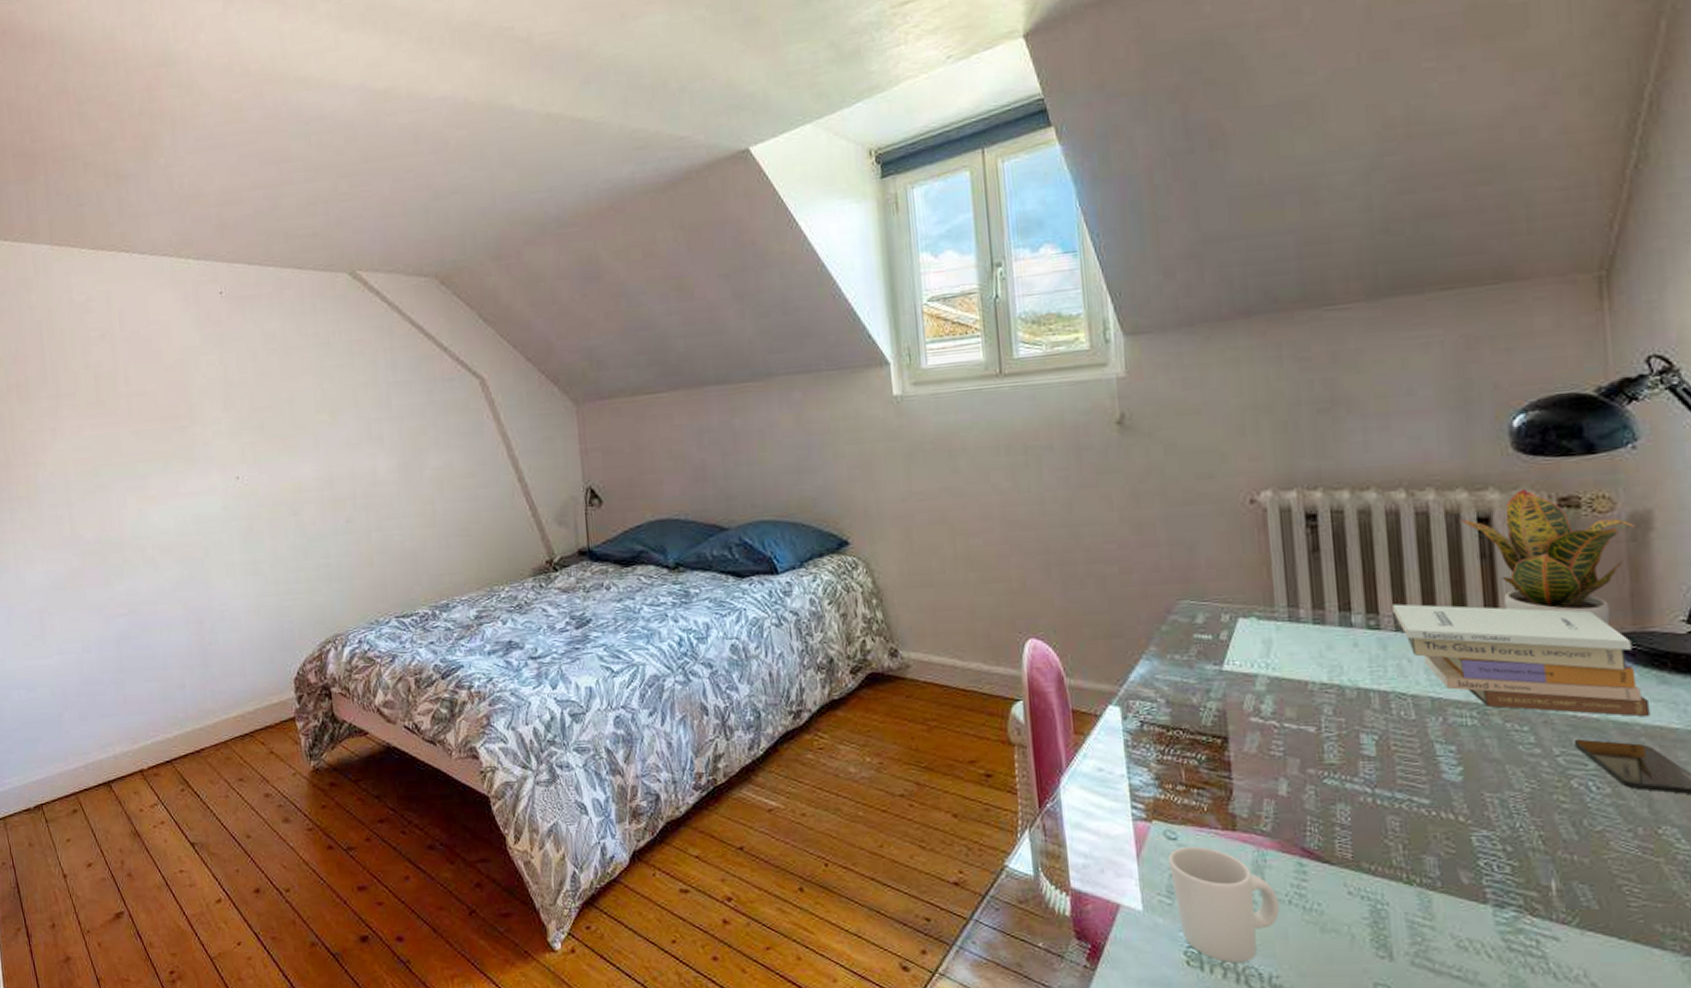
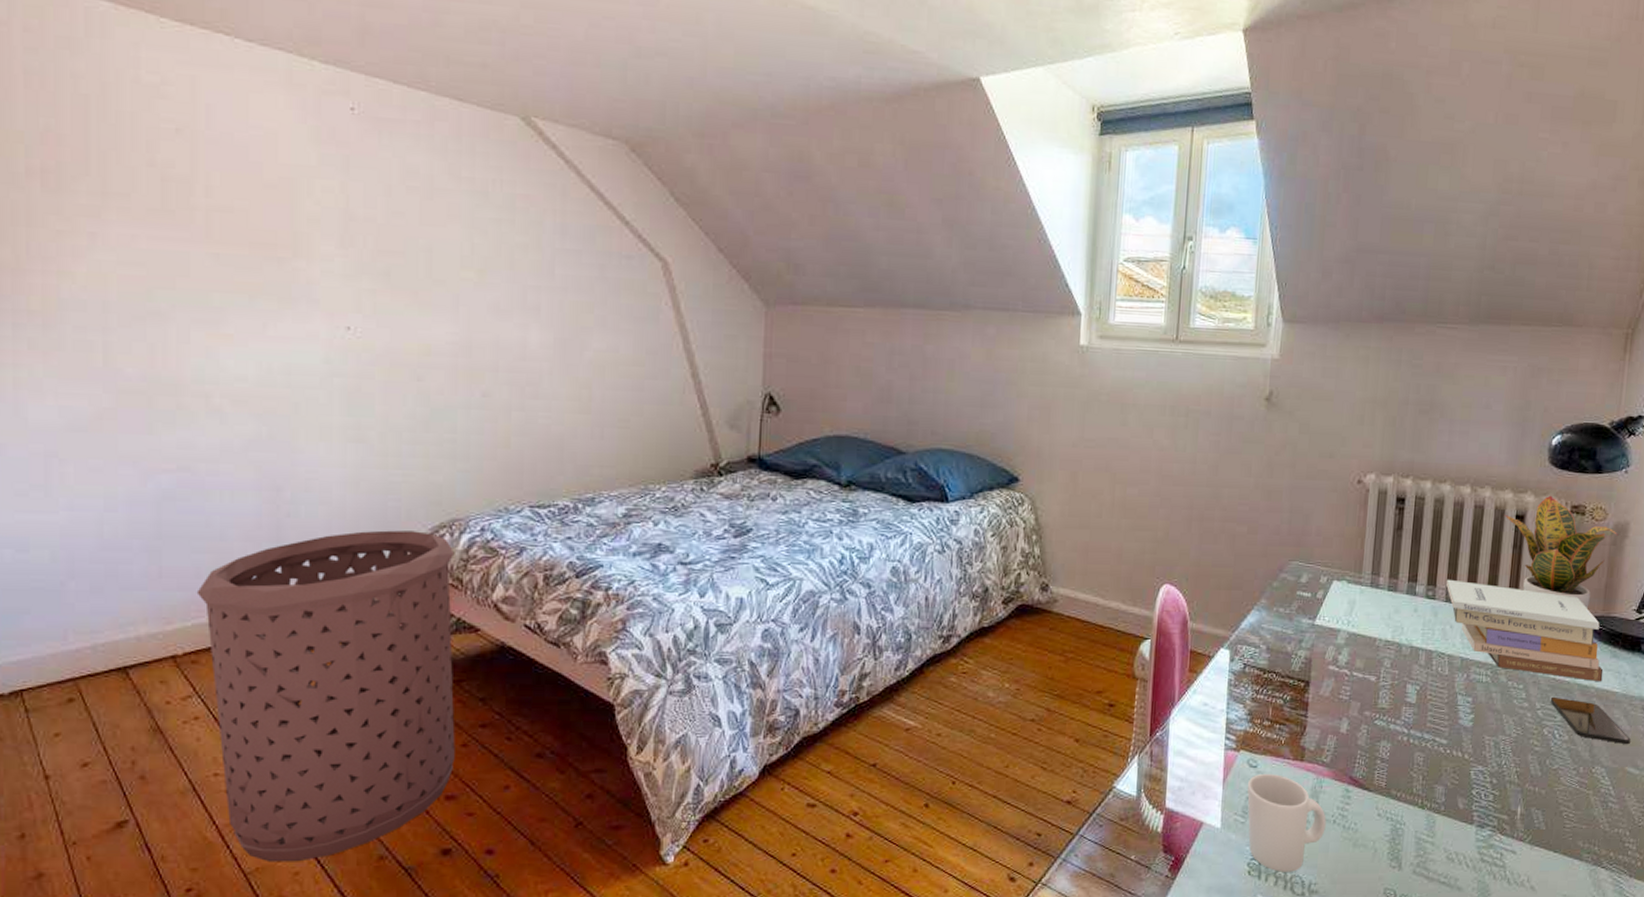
laundry basket: none [152,648,362,948] -> present [196,530,455,862]

